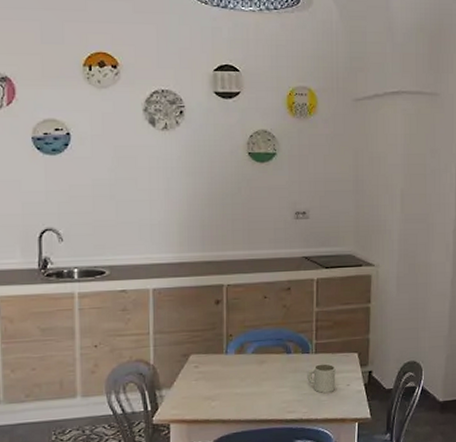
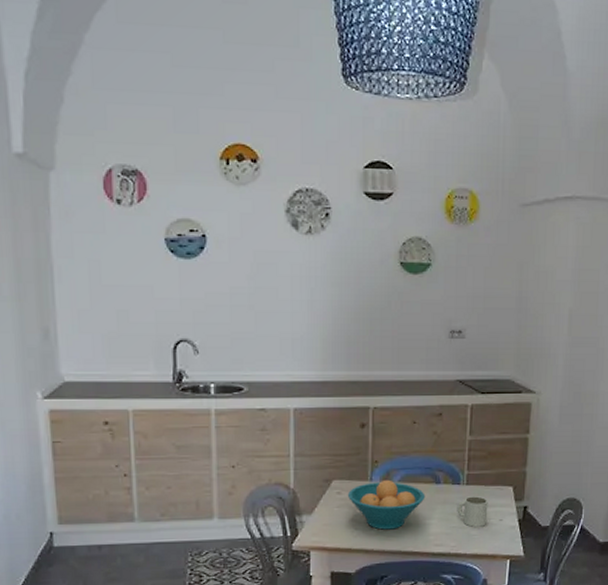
fruit bowl: none [204,352,278,400] -> present [347,479,426,530]

